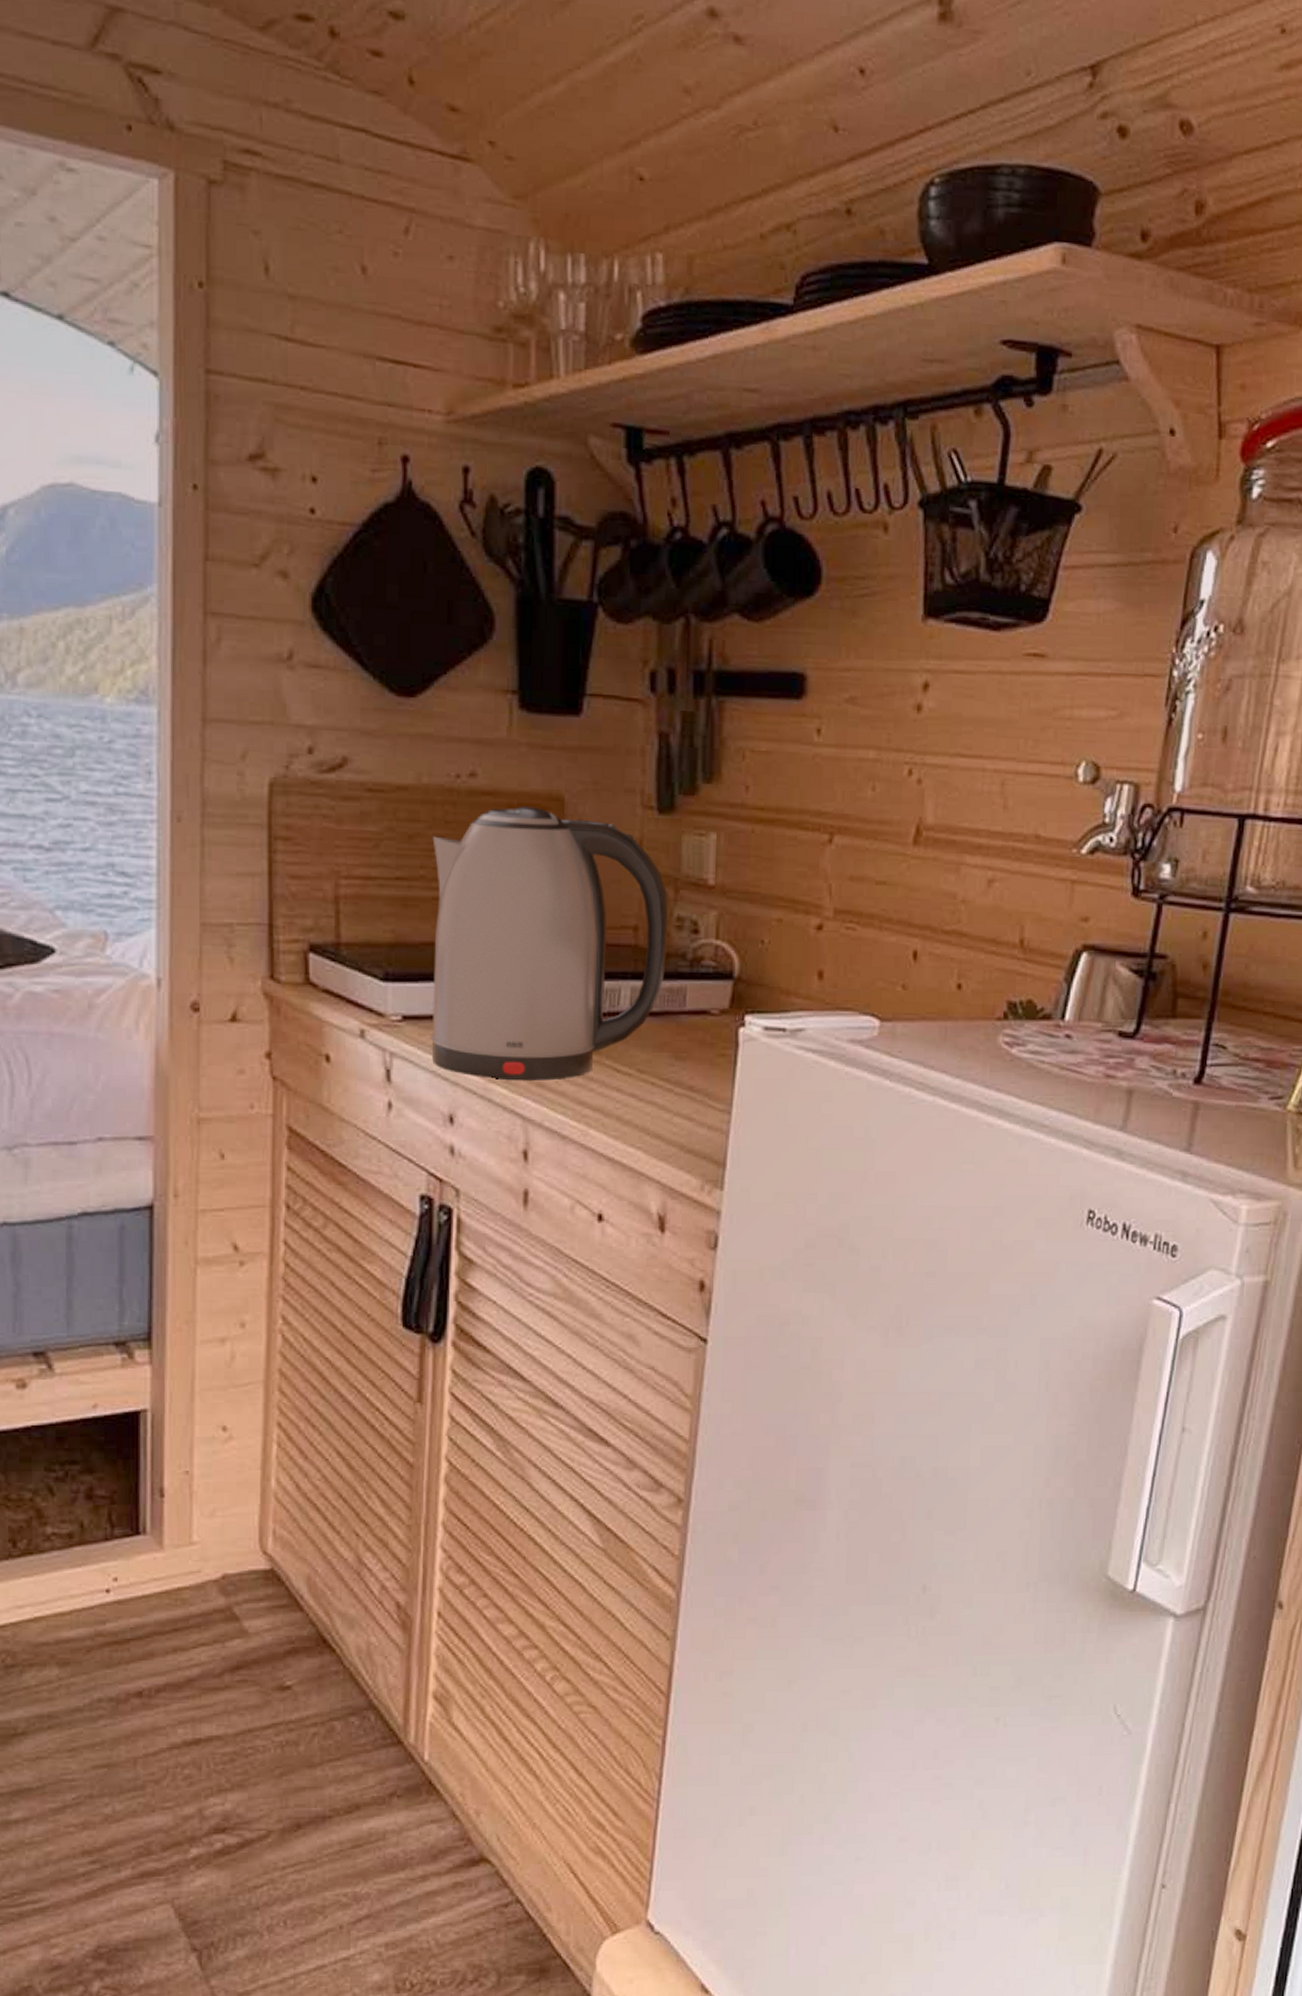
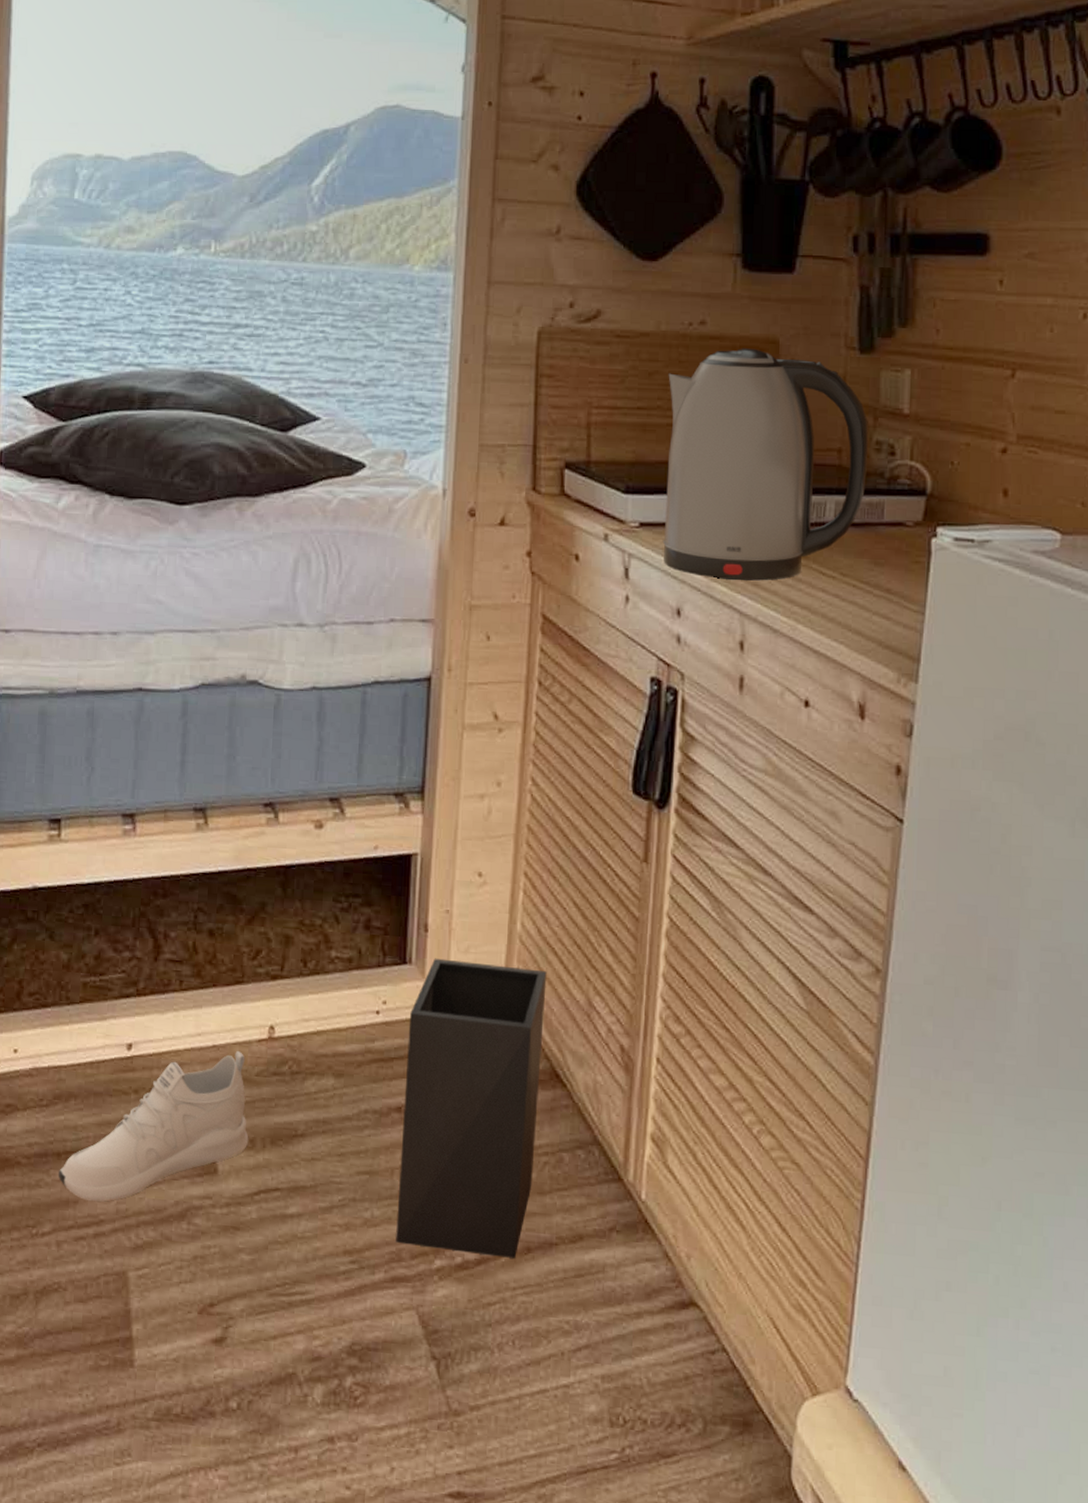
trash bin: none [143,1525,308,1837] -> present [396,958,547,1258]

